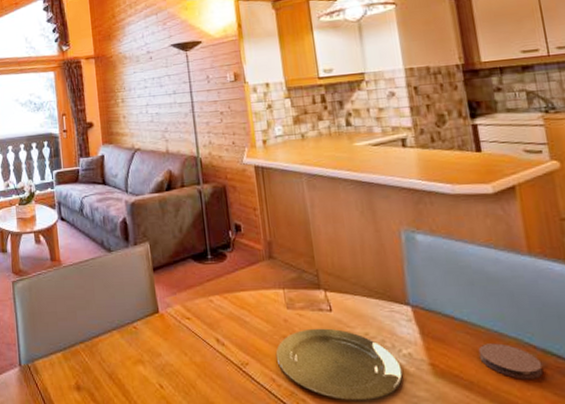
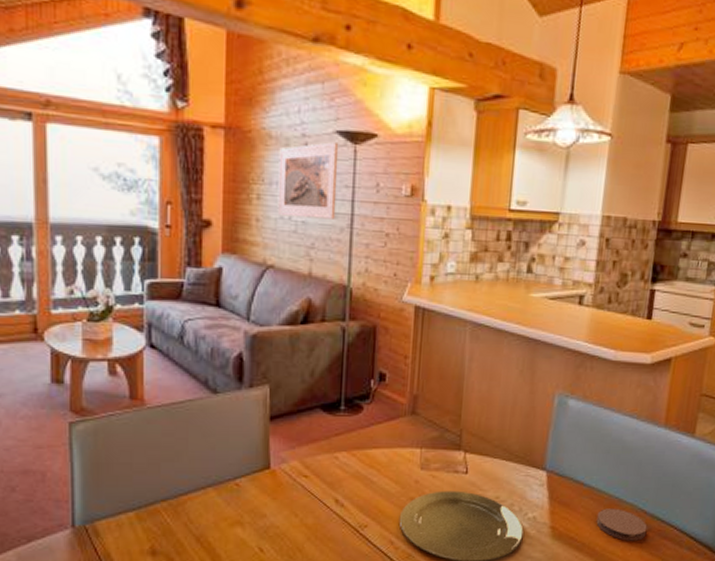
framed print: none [133,53,180,112] -> present [277,142,339,219]

